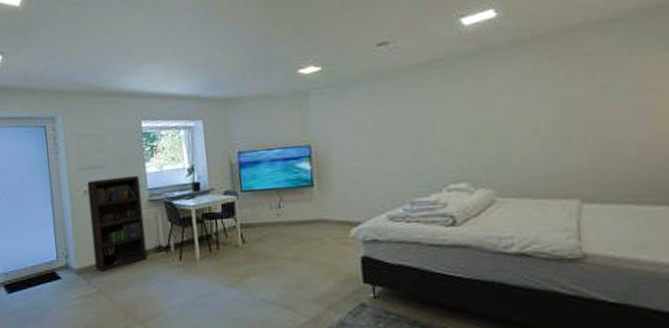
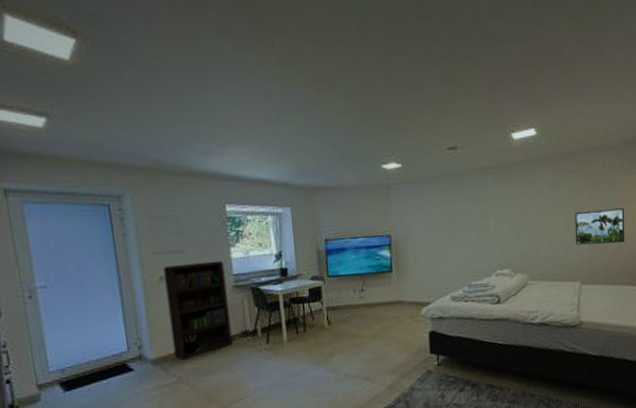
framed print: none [563,99,653,151] -> present [575,208,625,245]

